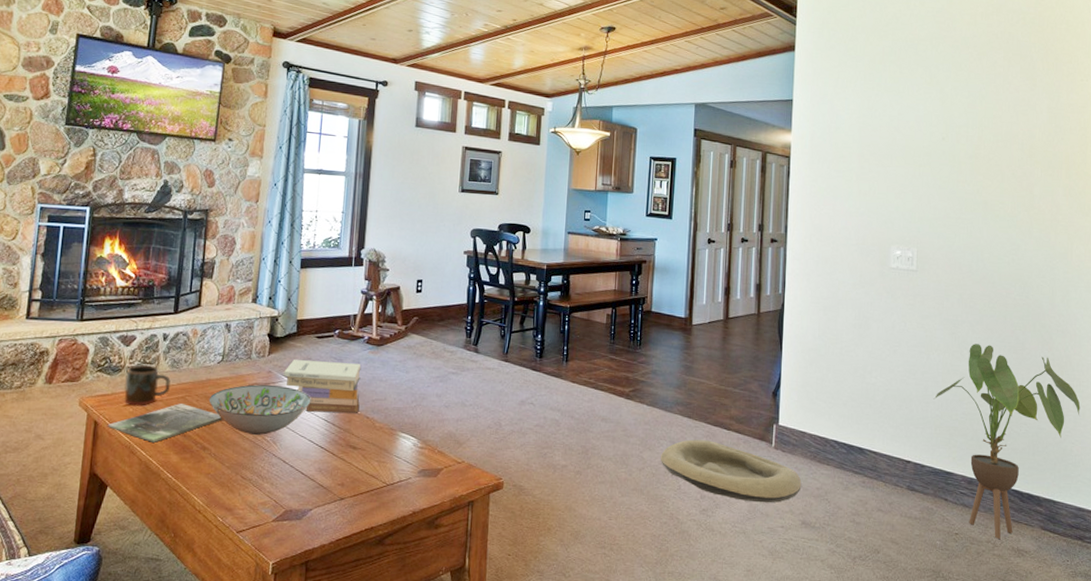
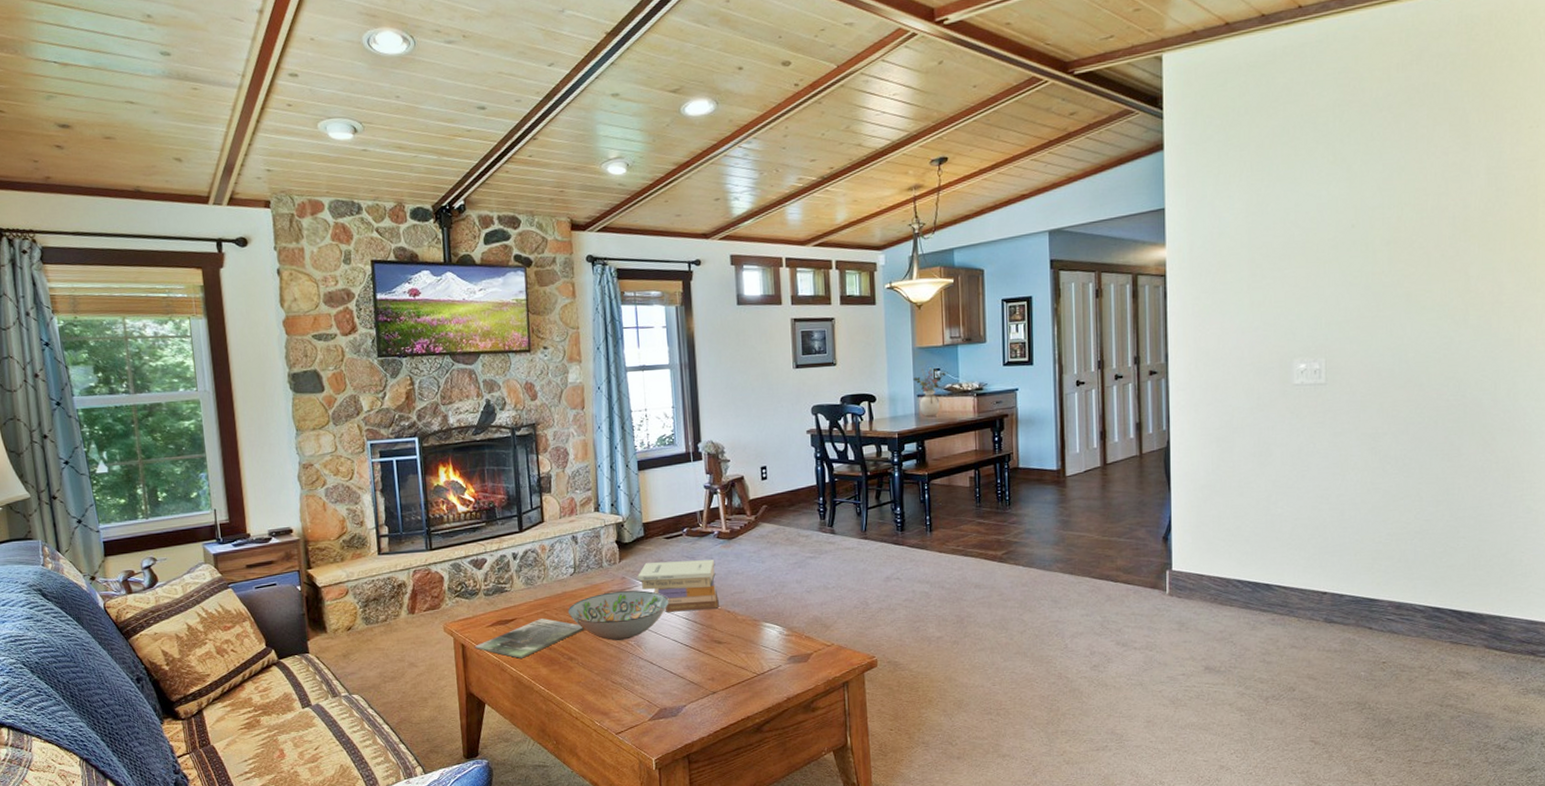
mug: present [124,364,171,405] -> none [483,585,528,625]
bouquet: none [566,208,598,255] -> present [913,368,949,418]
dog bed: present [661,439,802,503] -> none [1043,595,1202,653]
house plant: present [933,344,1080,539] -> none [1351,455,1532,663]

